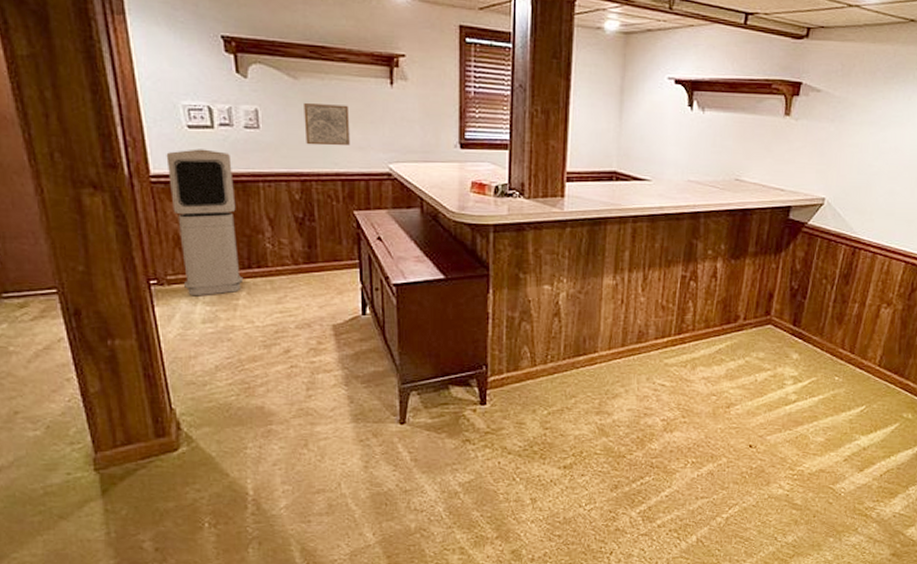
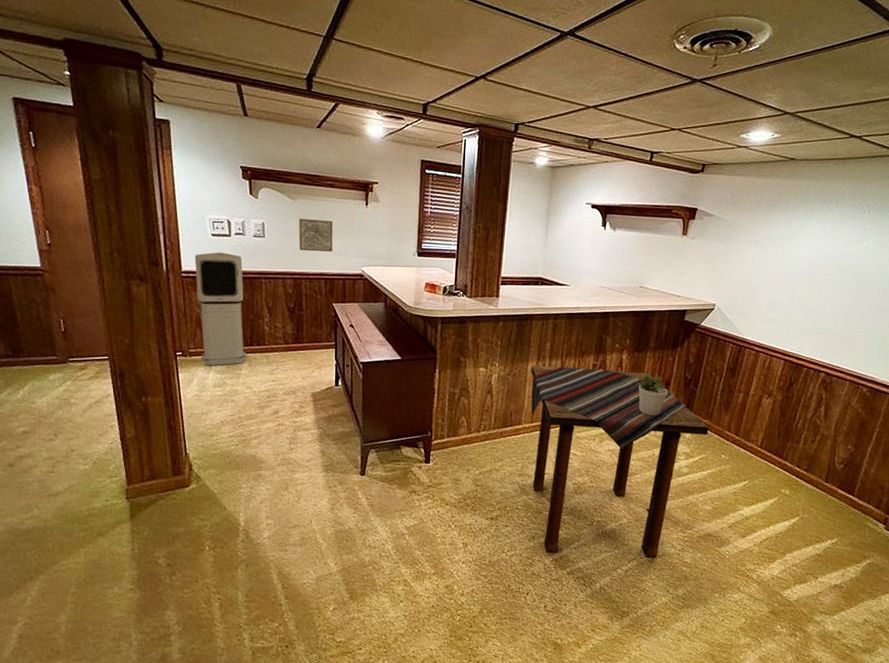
side table: none [607,279,820,503] -> present [531,365,709,558]
potted plant: none [733,281,772,335] -> present [636,371,669,417]

